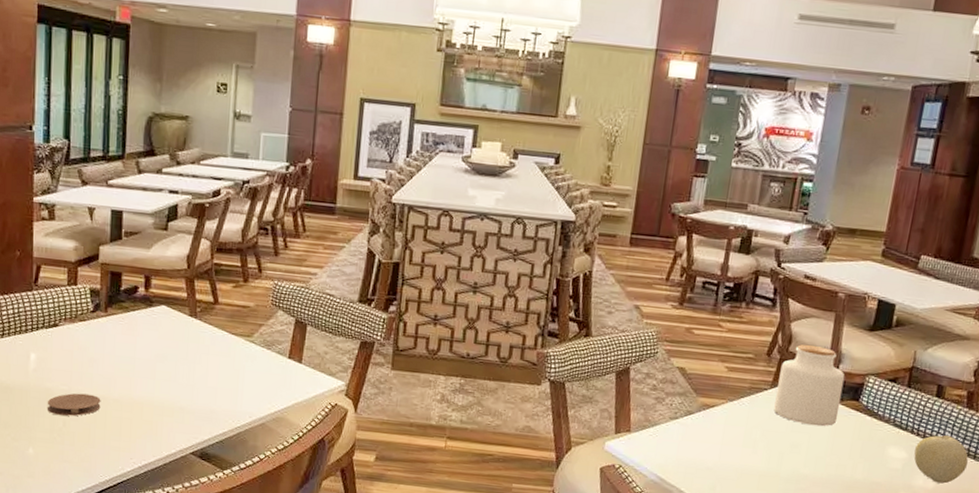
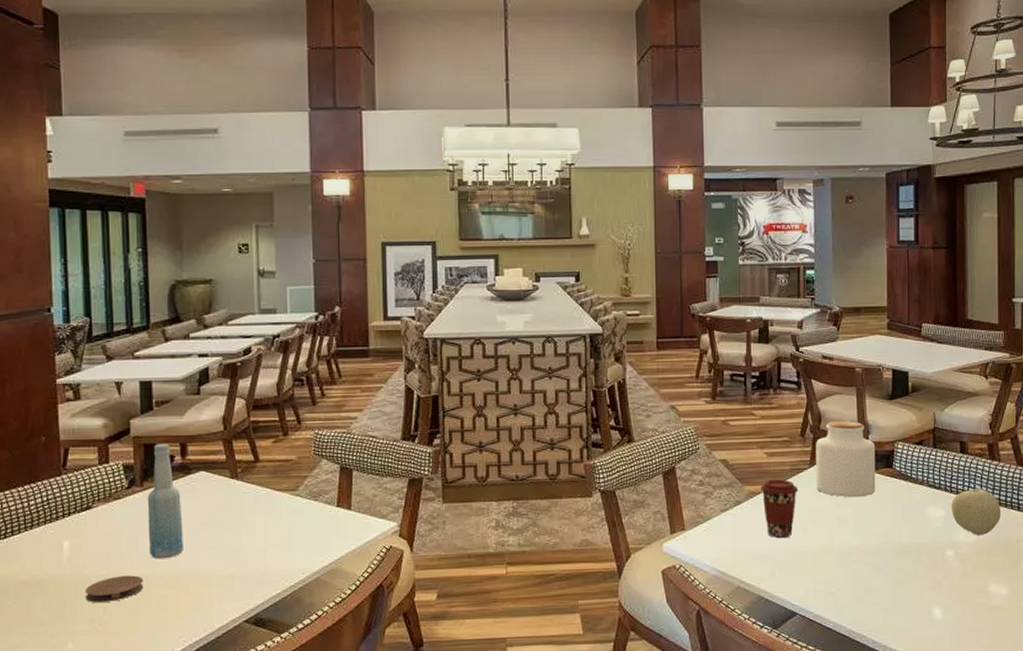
bottle: none [108,273,142,384] -> present [147,444,183,559]
coffee cup: none [714,394,755,455] -> present [761,479,799,539]

